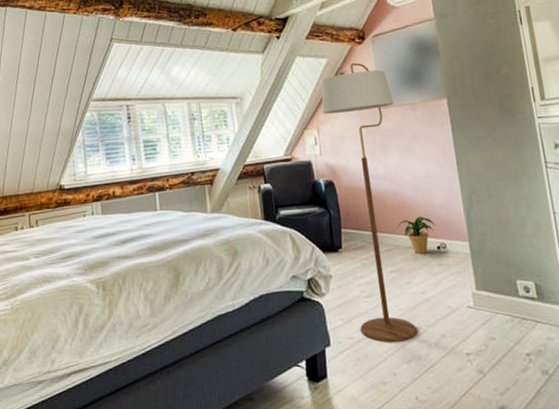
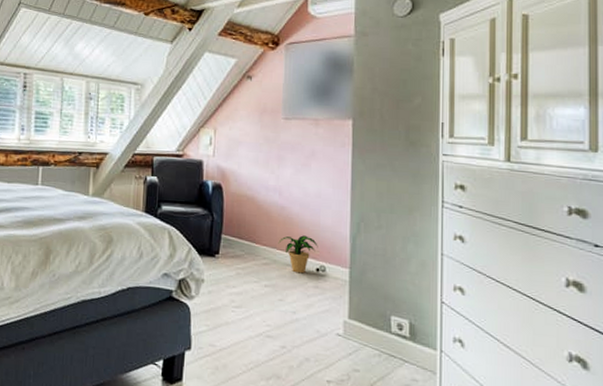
floor lamp: present [321,62,418,342] -> none [222,67,297,358]

